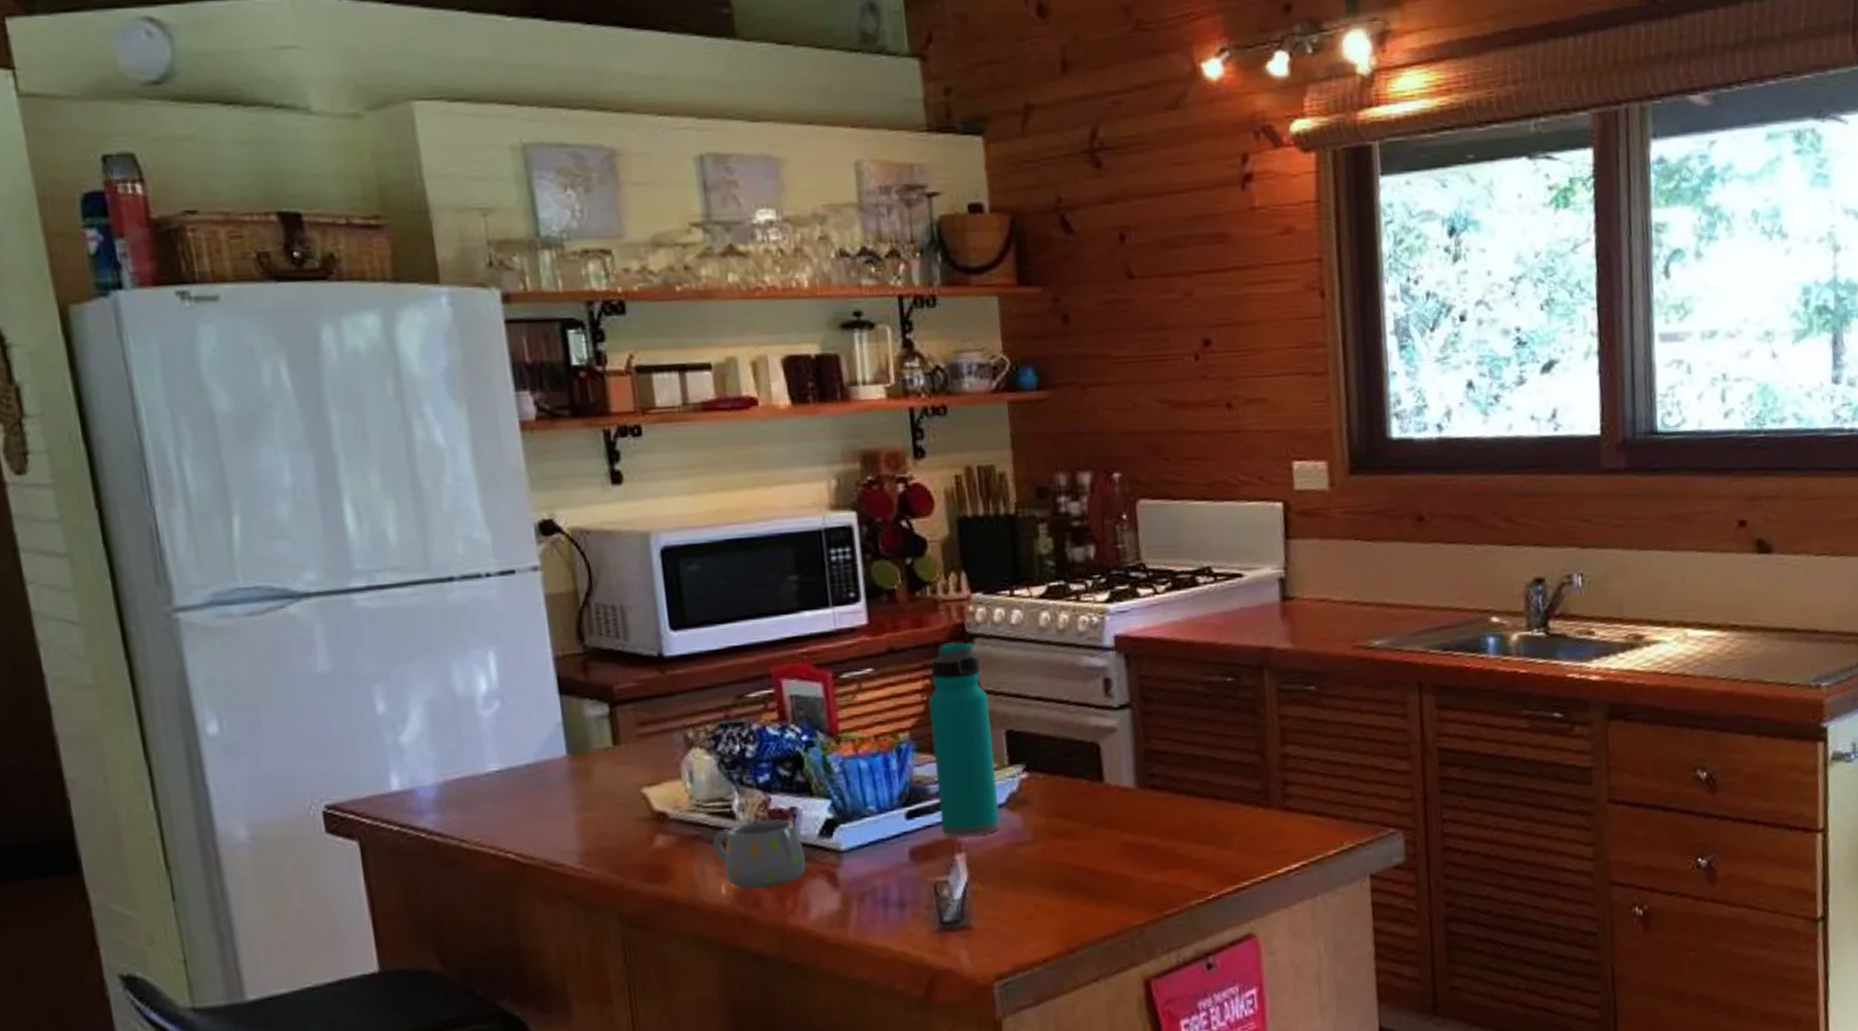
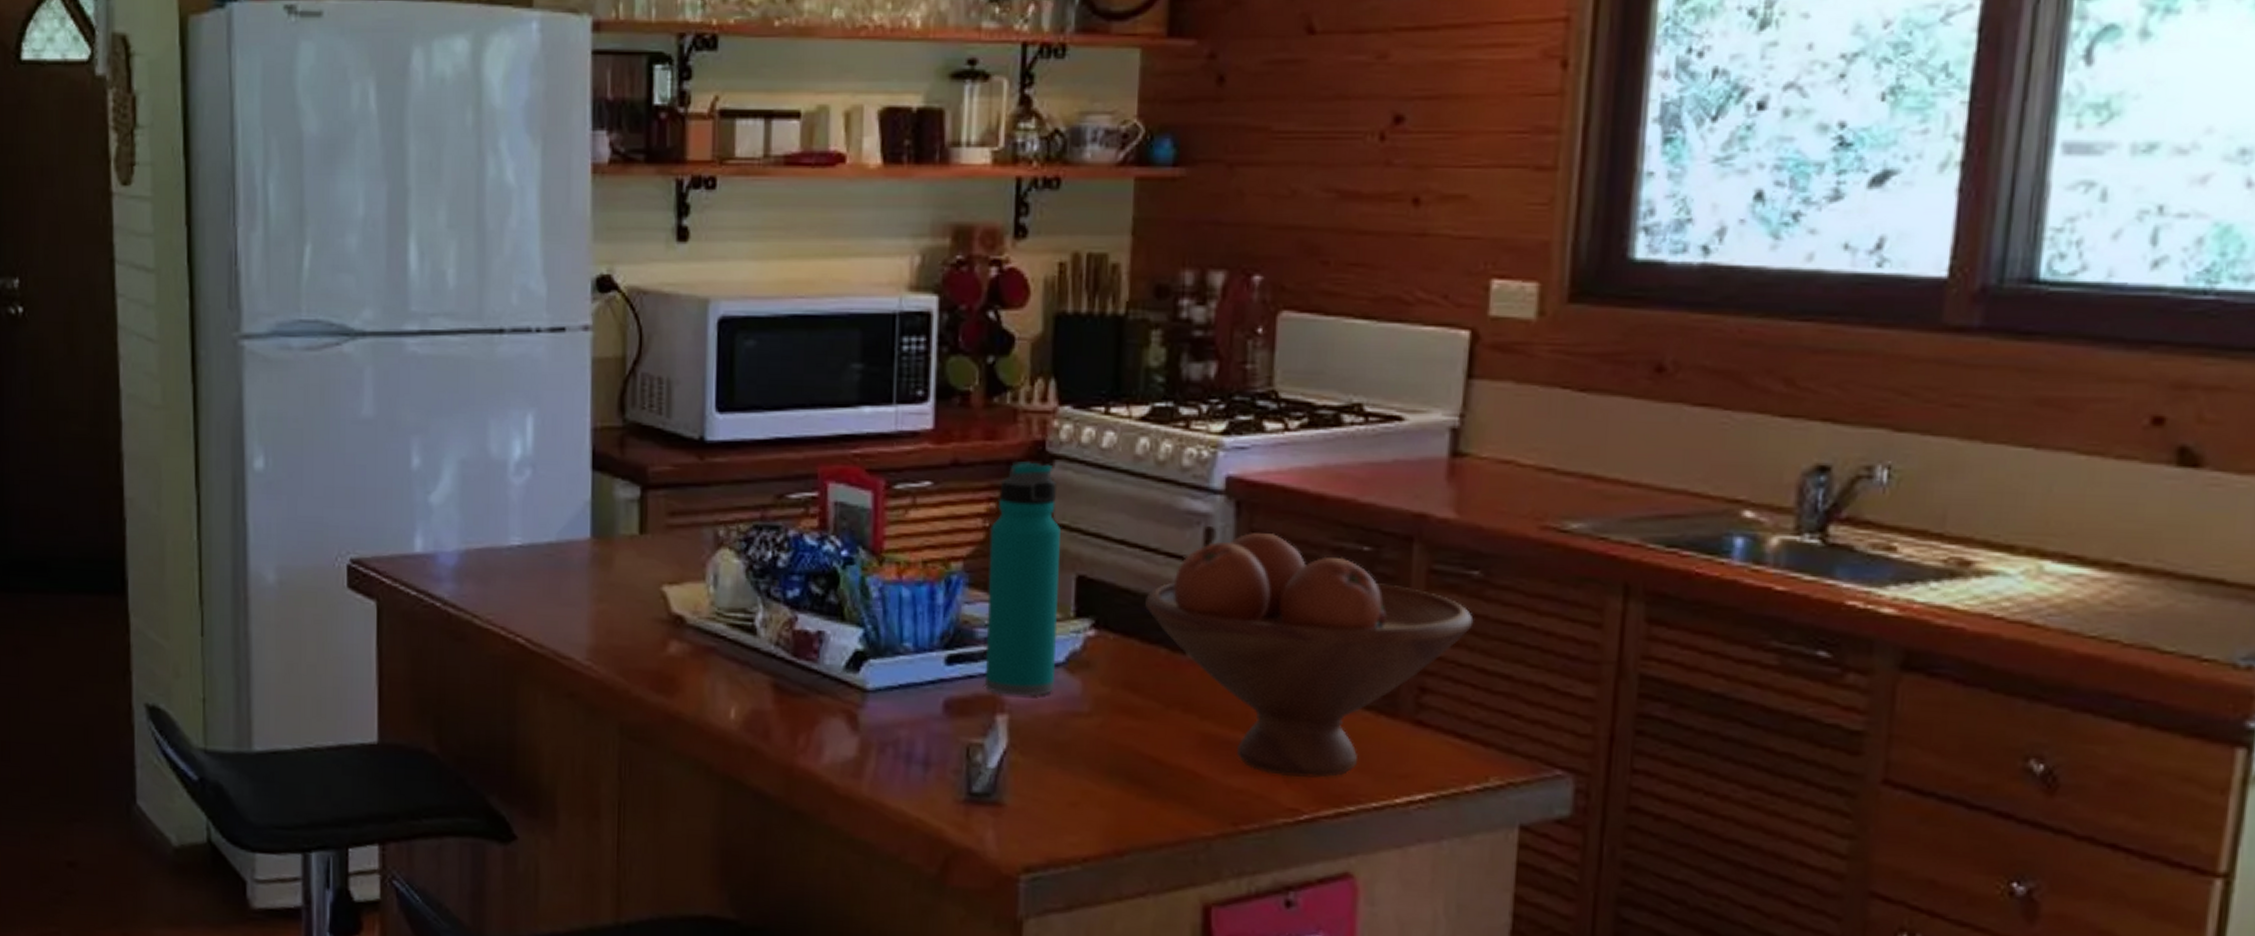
mug: present [713,819,807,889] -> none [728,640,827,720]
fruit bowl: none [1064,677,1316,867] -> present [1145,533,1474,778]

